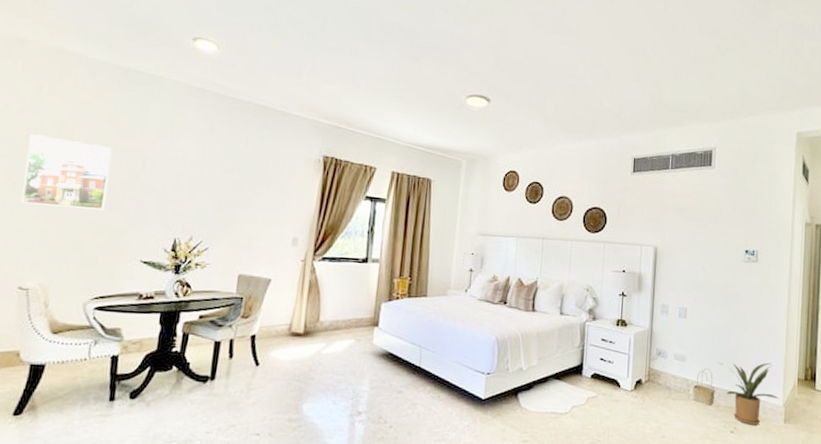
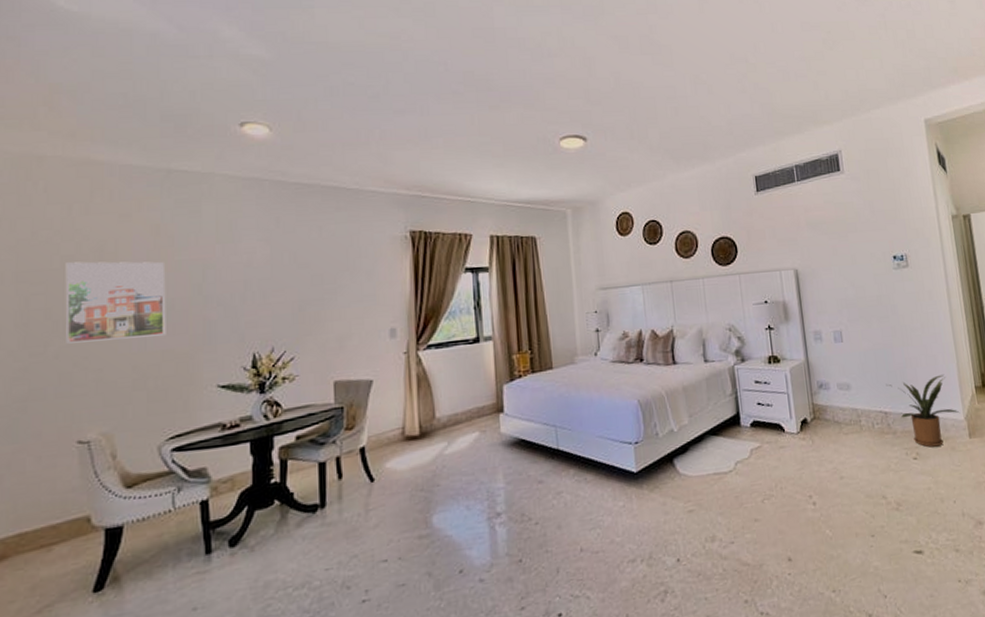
basket: present [692,367,715,405] -> none [864,392,890,434]

